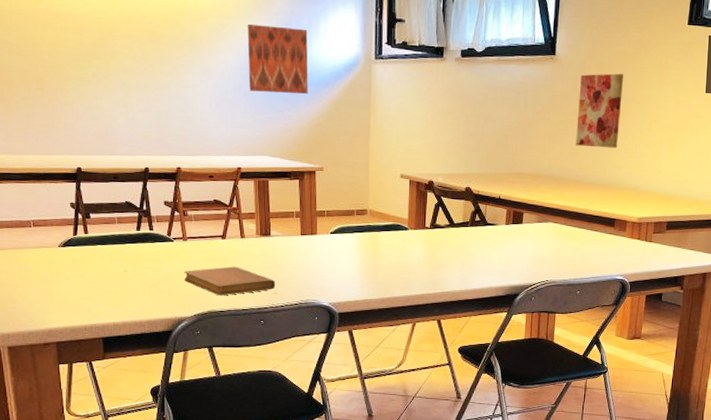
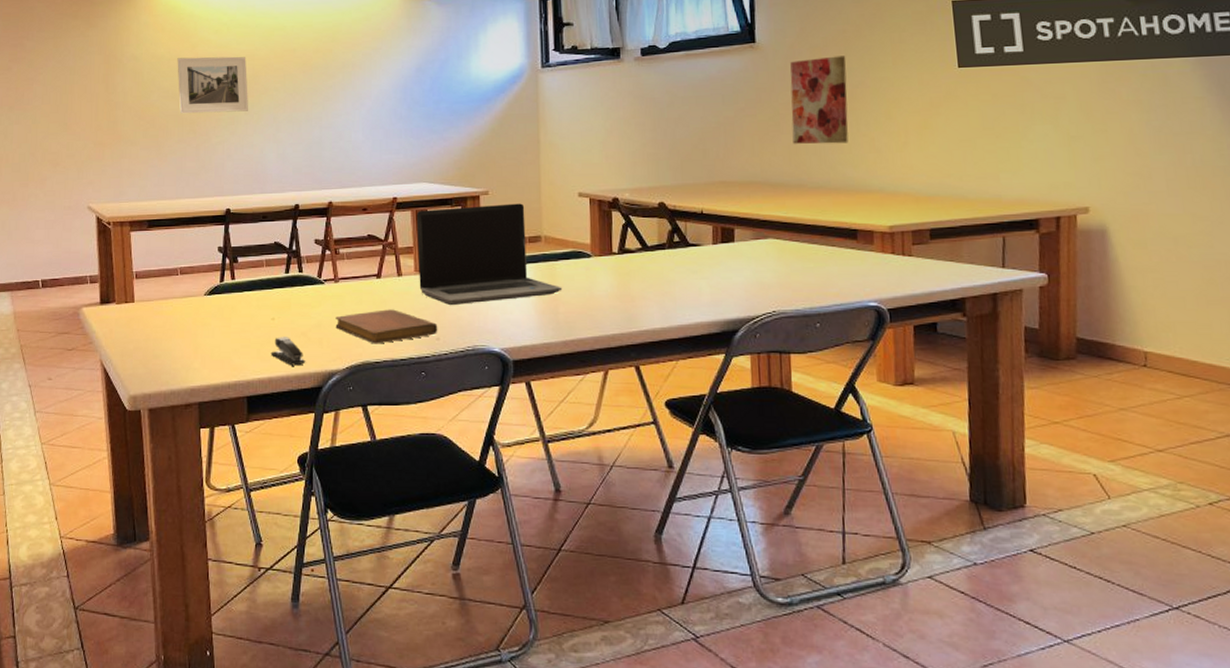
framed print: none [20,12,96,74] -> present [177,56,248,114]
stapler: none [124,287,157,312] -> present [270,337,306,366]
wall art: present [247,23,308,94] -> none [401,44,469,114]
laptop computer: none [258,180,383,265] -> present [416,203,563,305]

